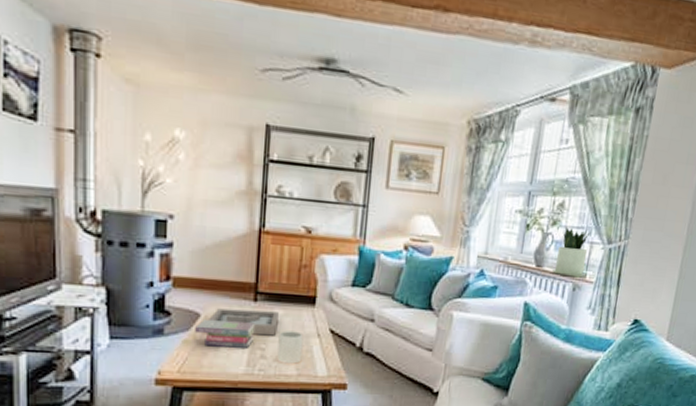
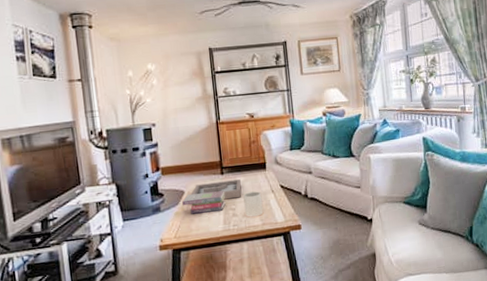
planter: present [551,227,589,278] -> none [438,74,466,112]

